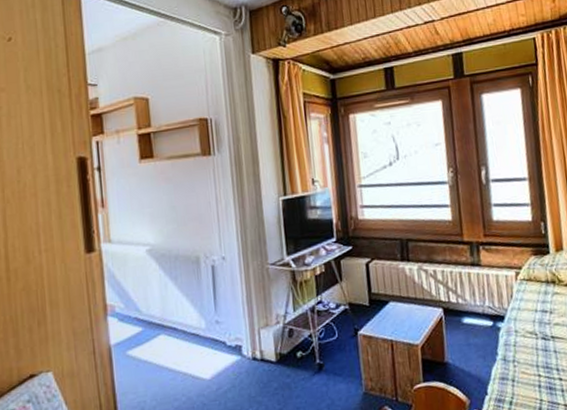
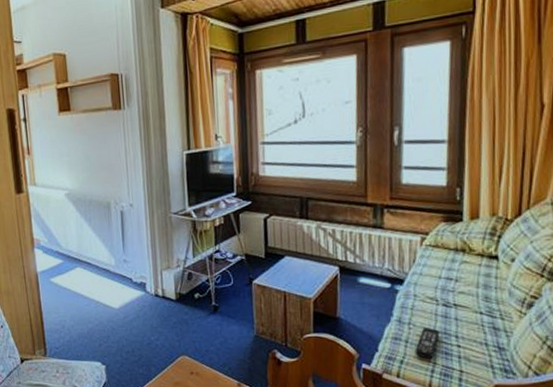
remote control: none [521,362,543,397] -> present [415,327,440,359]

